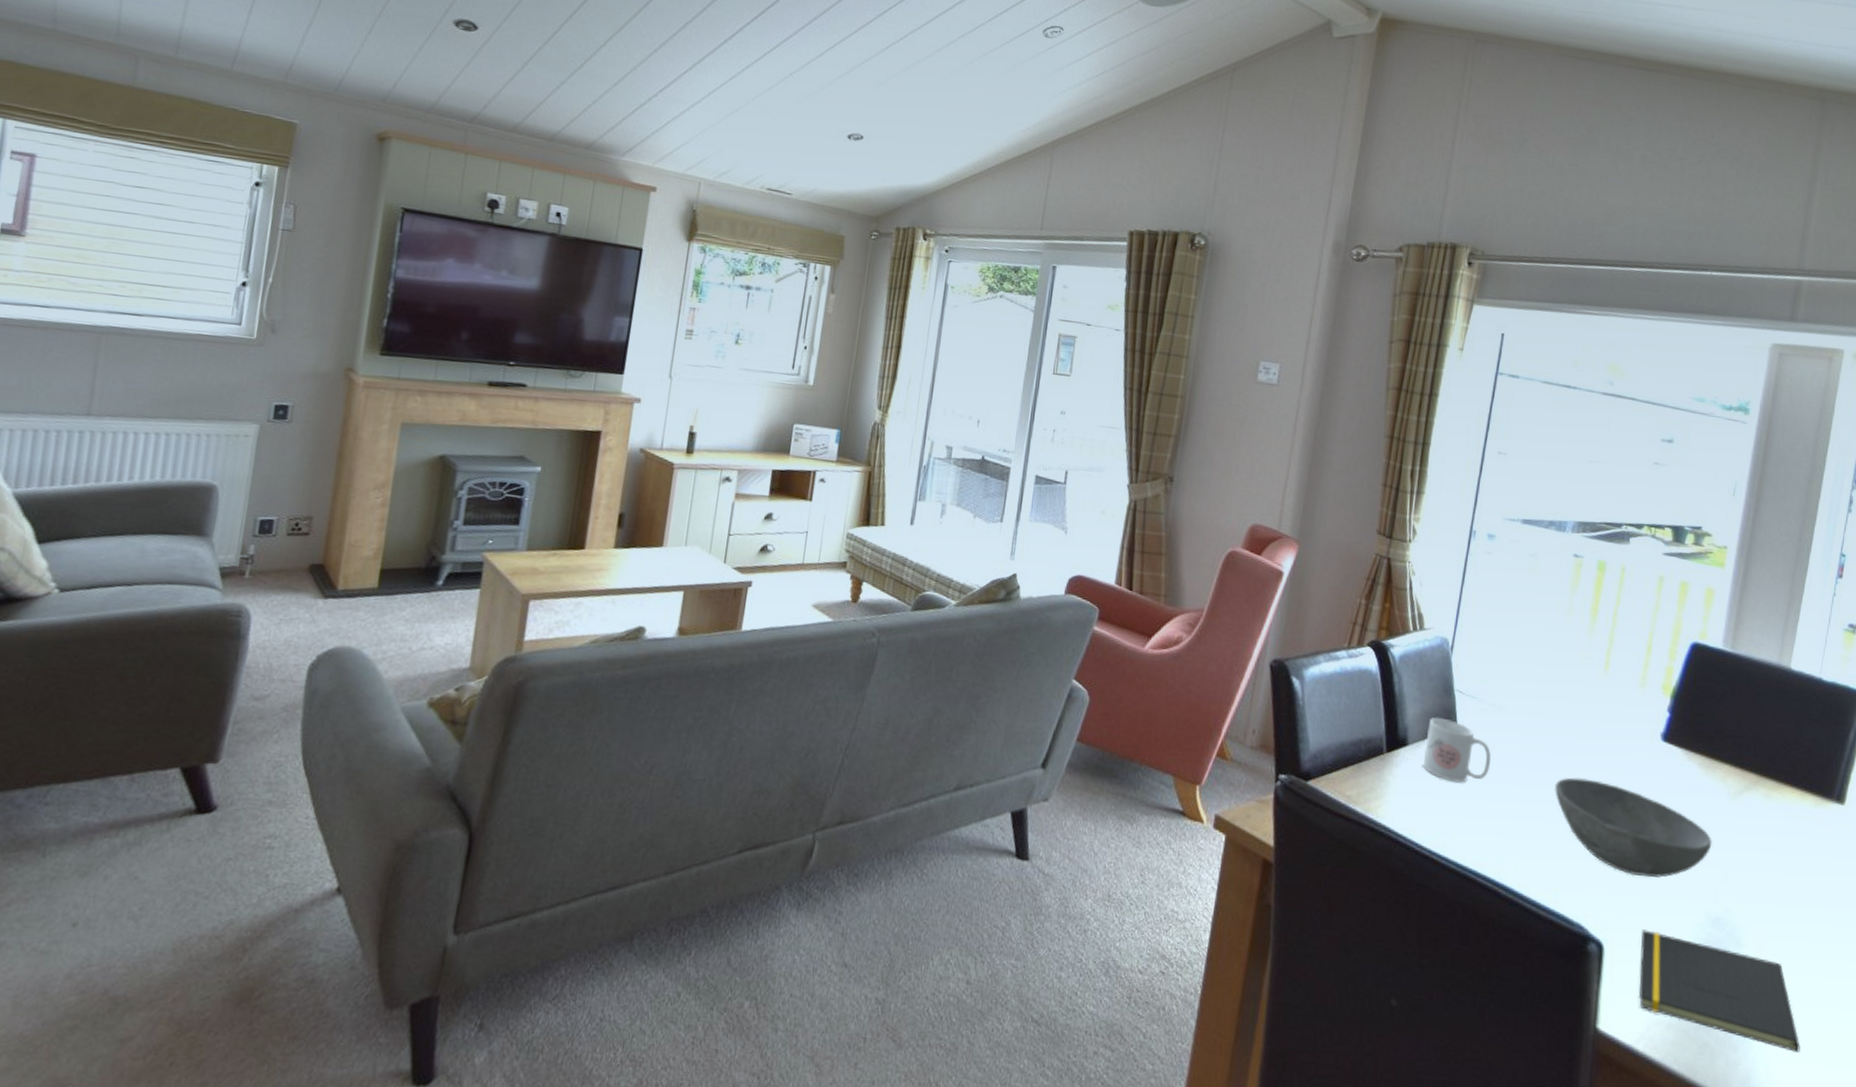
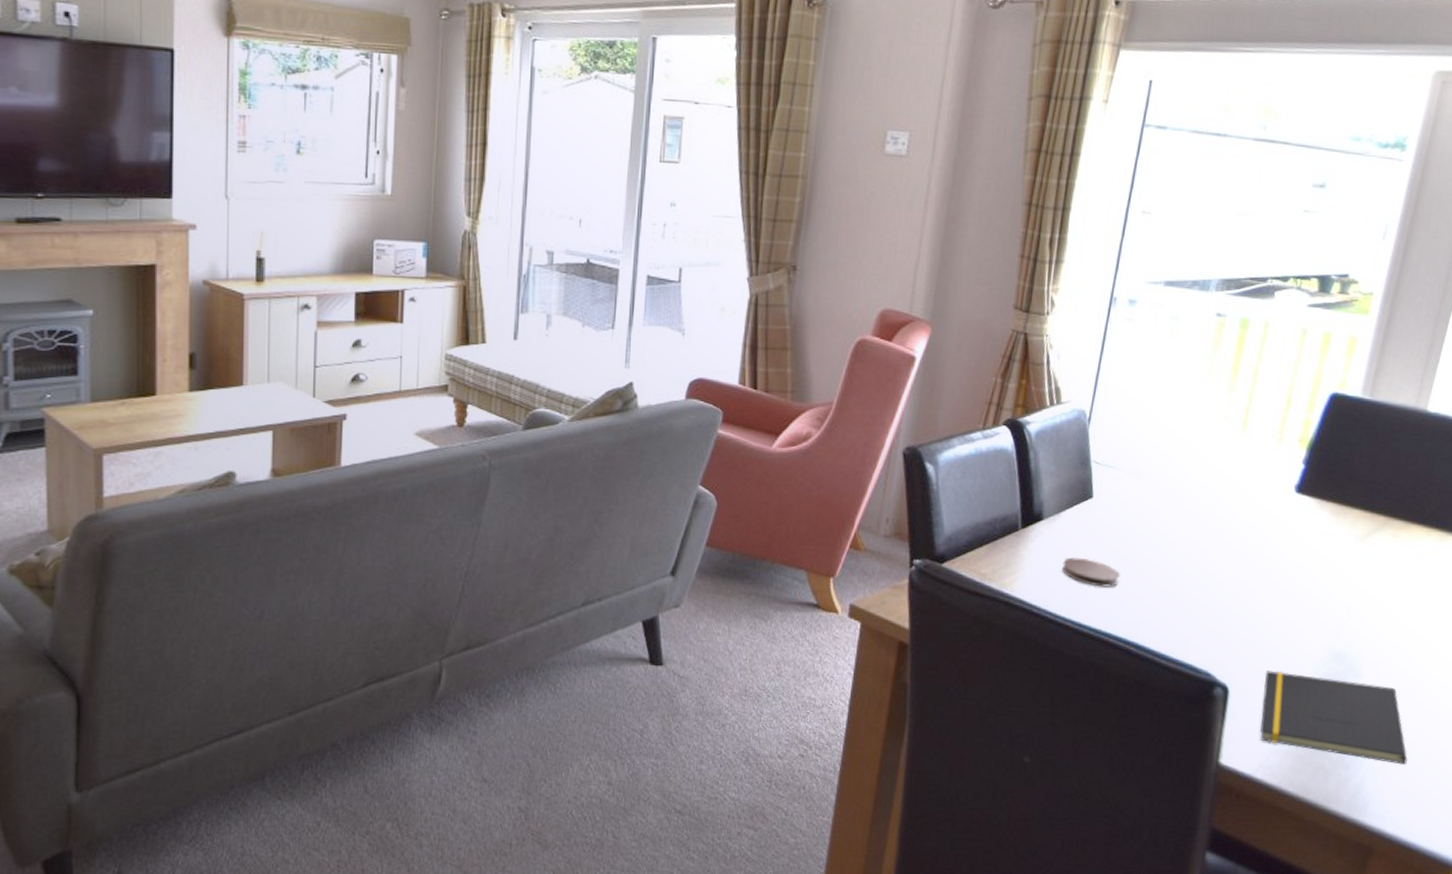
mug: present [1422,718,1491,783] -> none [1057,491,1126,551]
coaster: none [1427,787,1487,823] -> present [1062,557,1120,587]
bowl: present [1554,777,1712,878] -> none [1187,536,1338,623]

